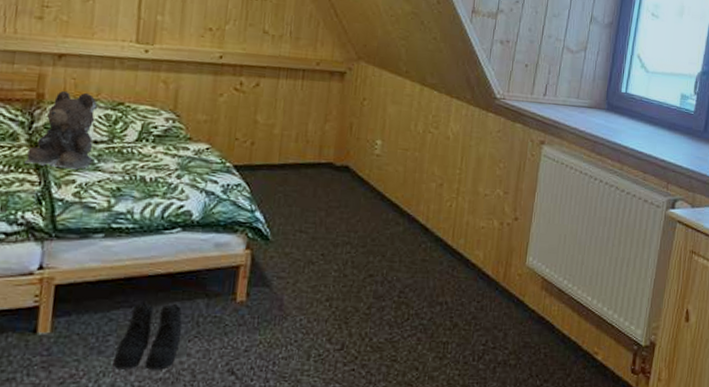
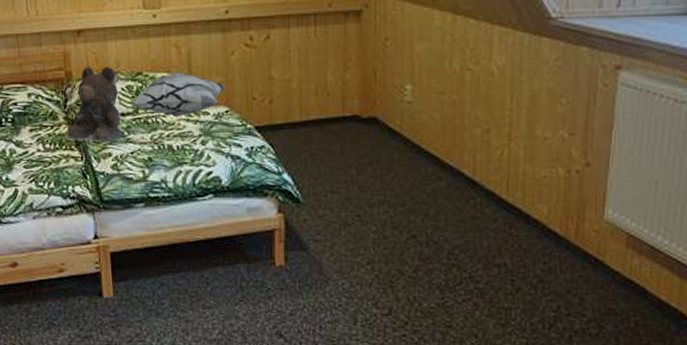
decorative pillow: none [107,107,211,149] -> present [132,73,227,116]
boots: present [113,302,182,370] -> none [170,267,227,331]

